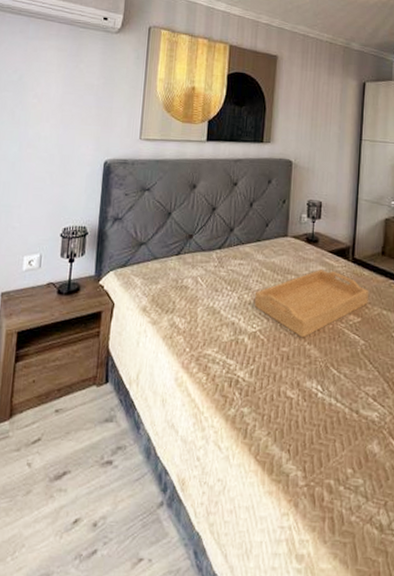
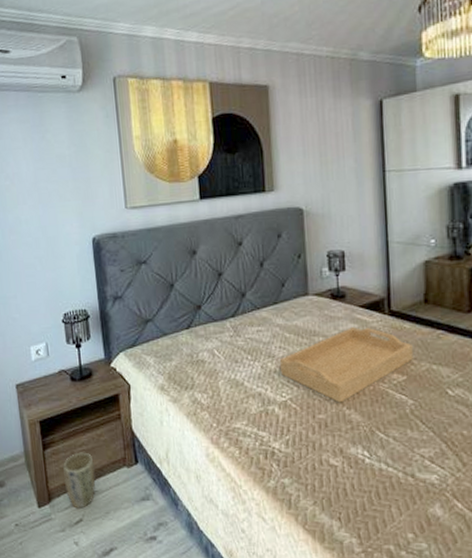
plant pot: none [30,367,65,427] -> present [63,452,96,509]

